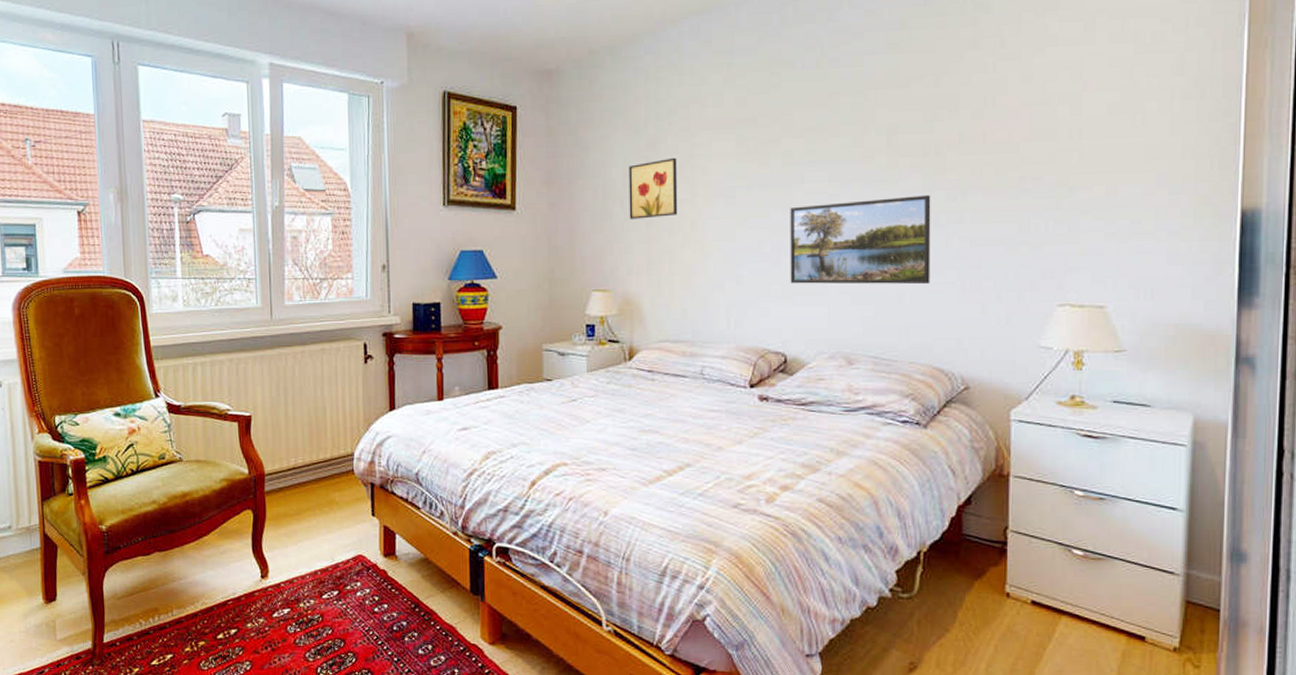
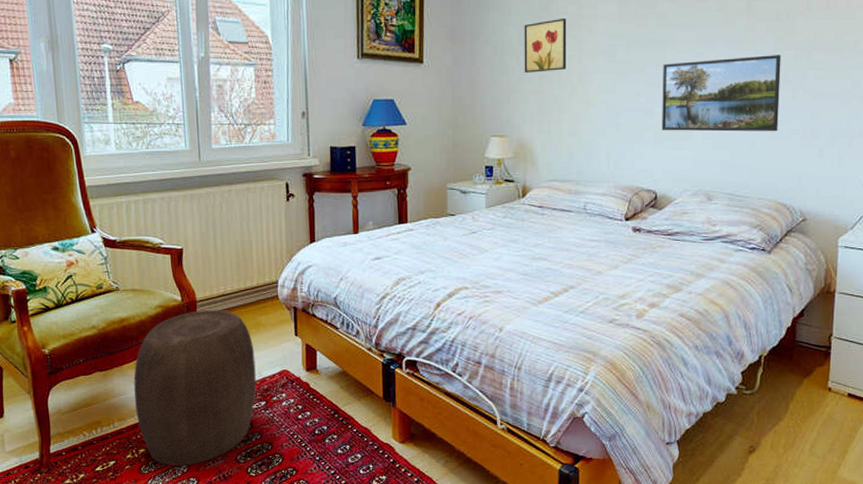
stool: none [195,485,328,663] -> present [133,310,257,466]

